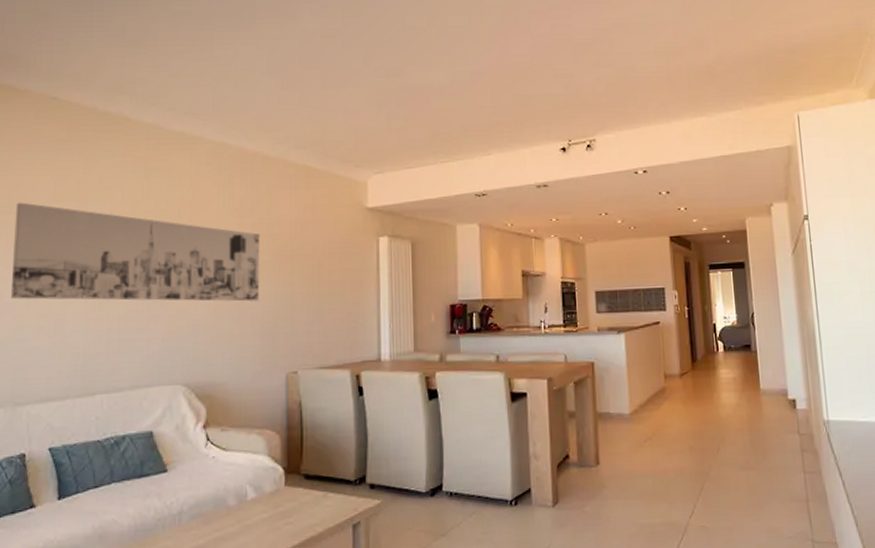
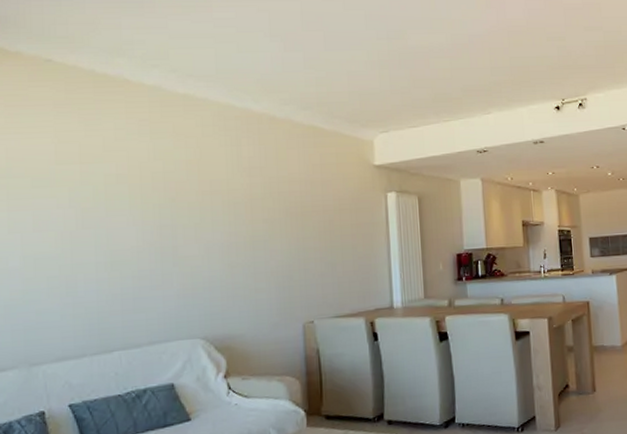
wall art: present [10,202,260,302] -> none [15,166,273,263]

